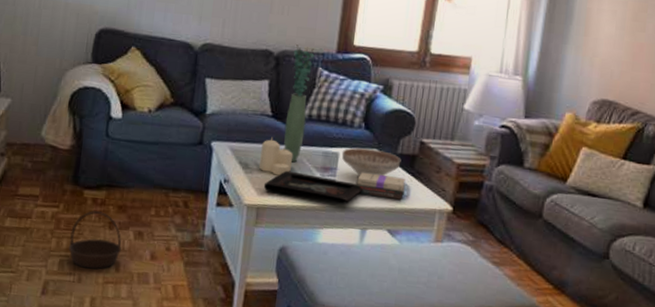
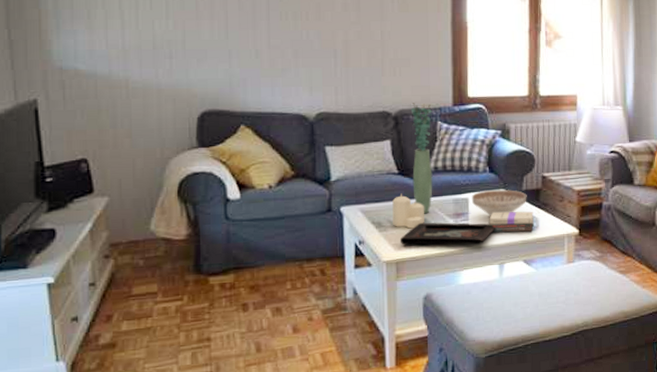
basket: present [69,211,121,269] -> none [200,295,260,356]

